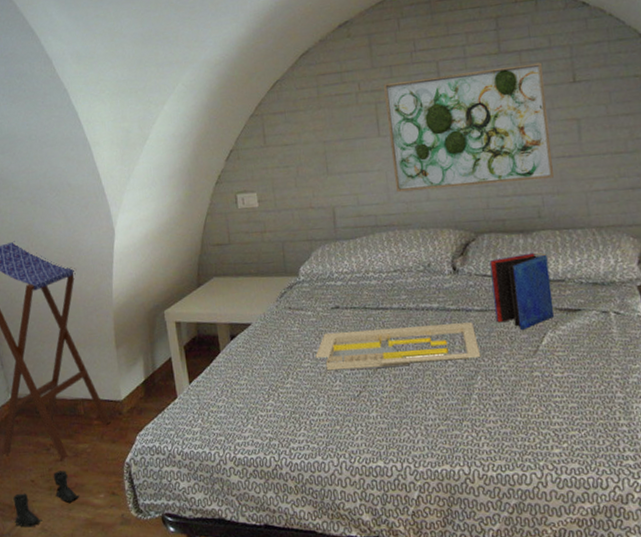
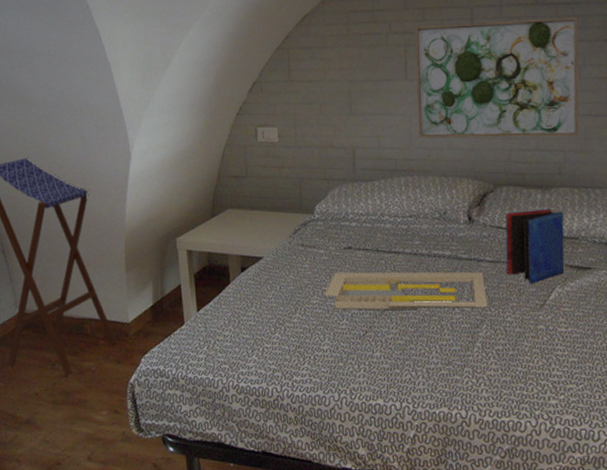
boots: present [13,470,80,528] -> none [16,386,83,438]

